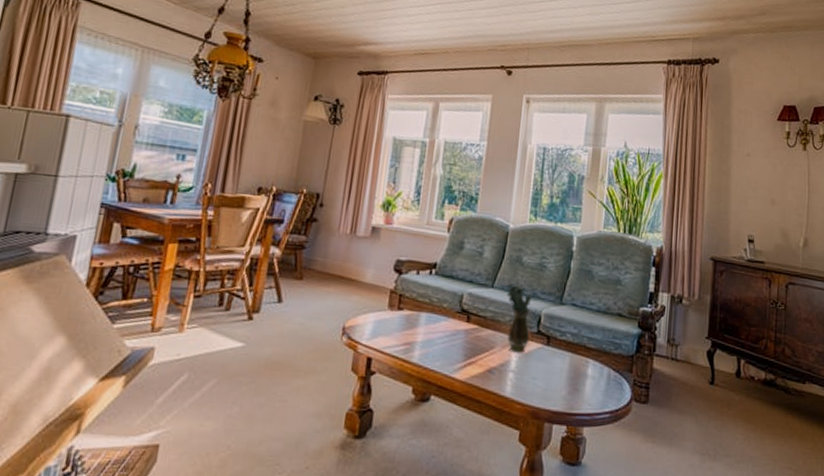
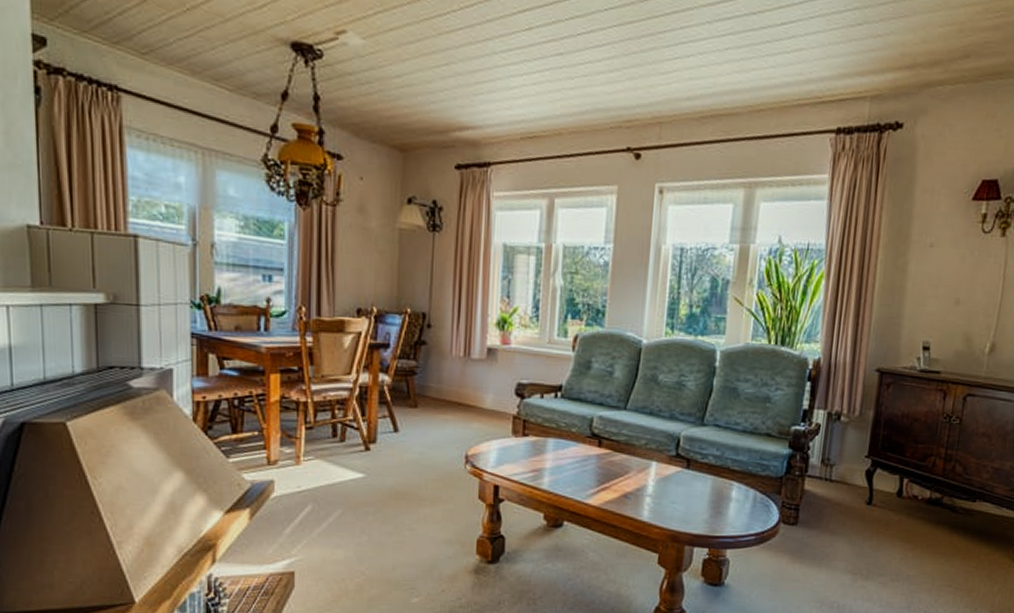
vase: present [506,280,532,353] -> none [641,401,670,477]

